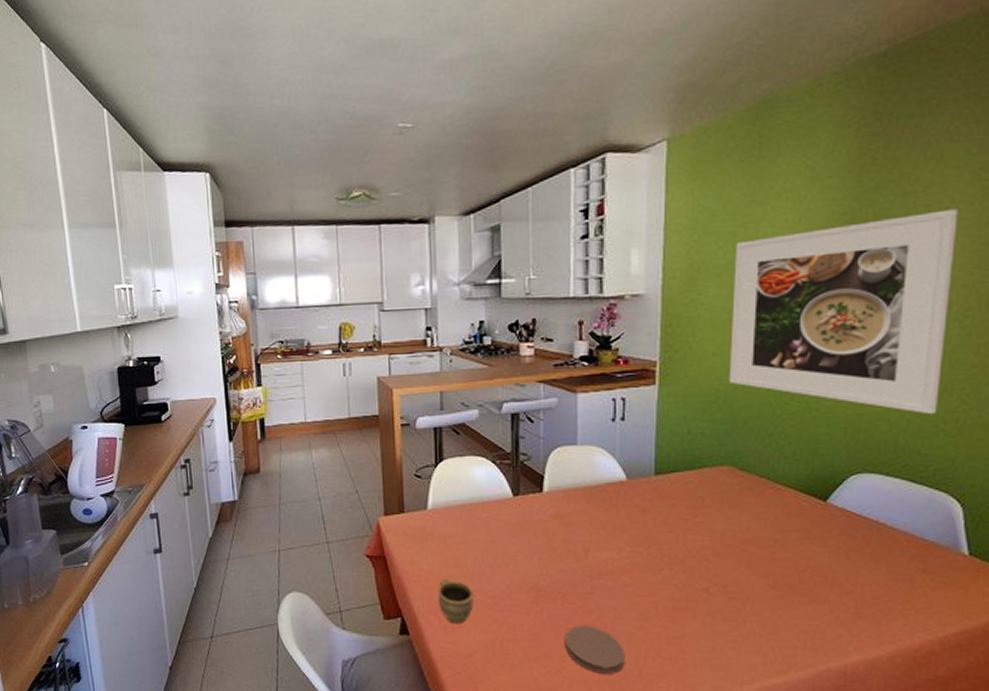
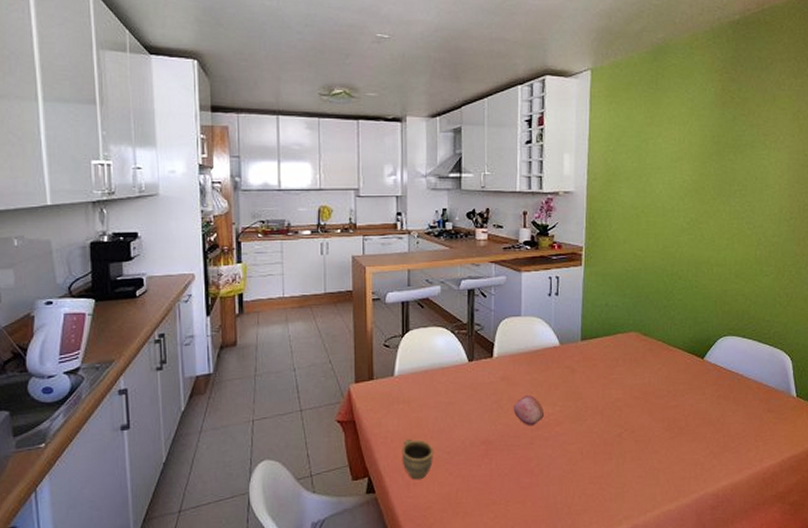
coaster: present [565,626,625,674] -> none [510,473,557,514]
fruit: none [568,537,608,573] -> present [513,395,545,426]
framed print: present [728,209,958,415] -> none [635,139,785,291]

